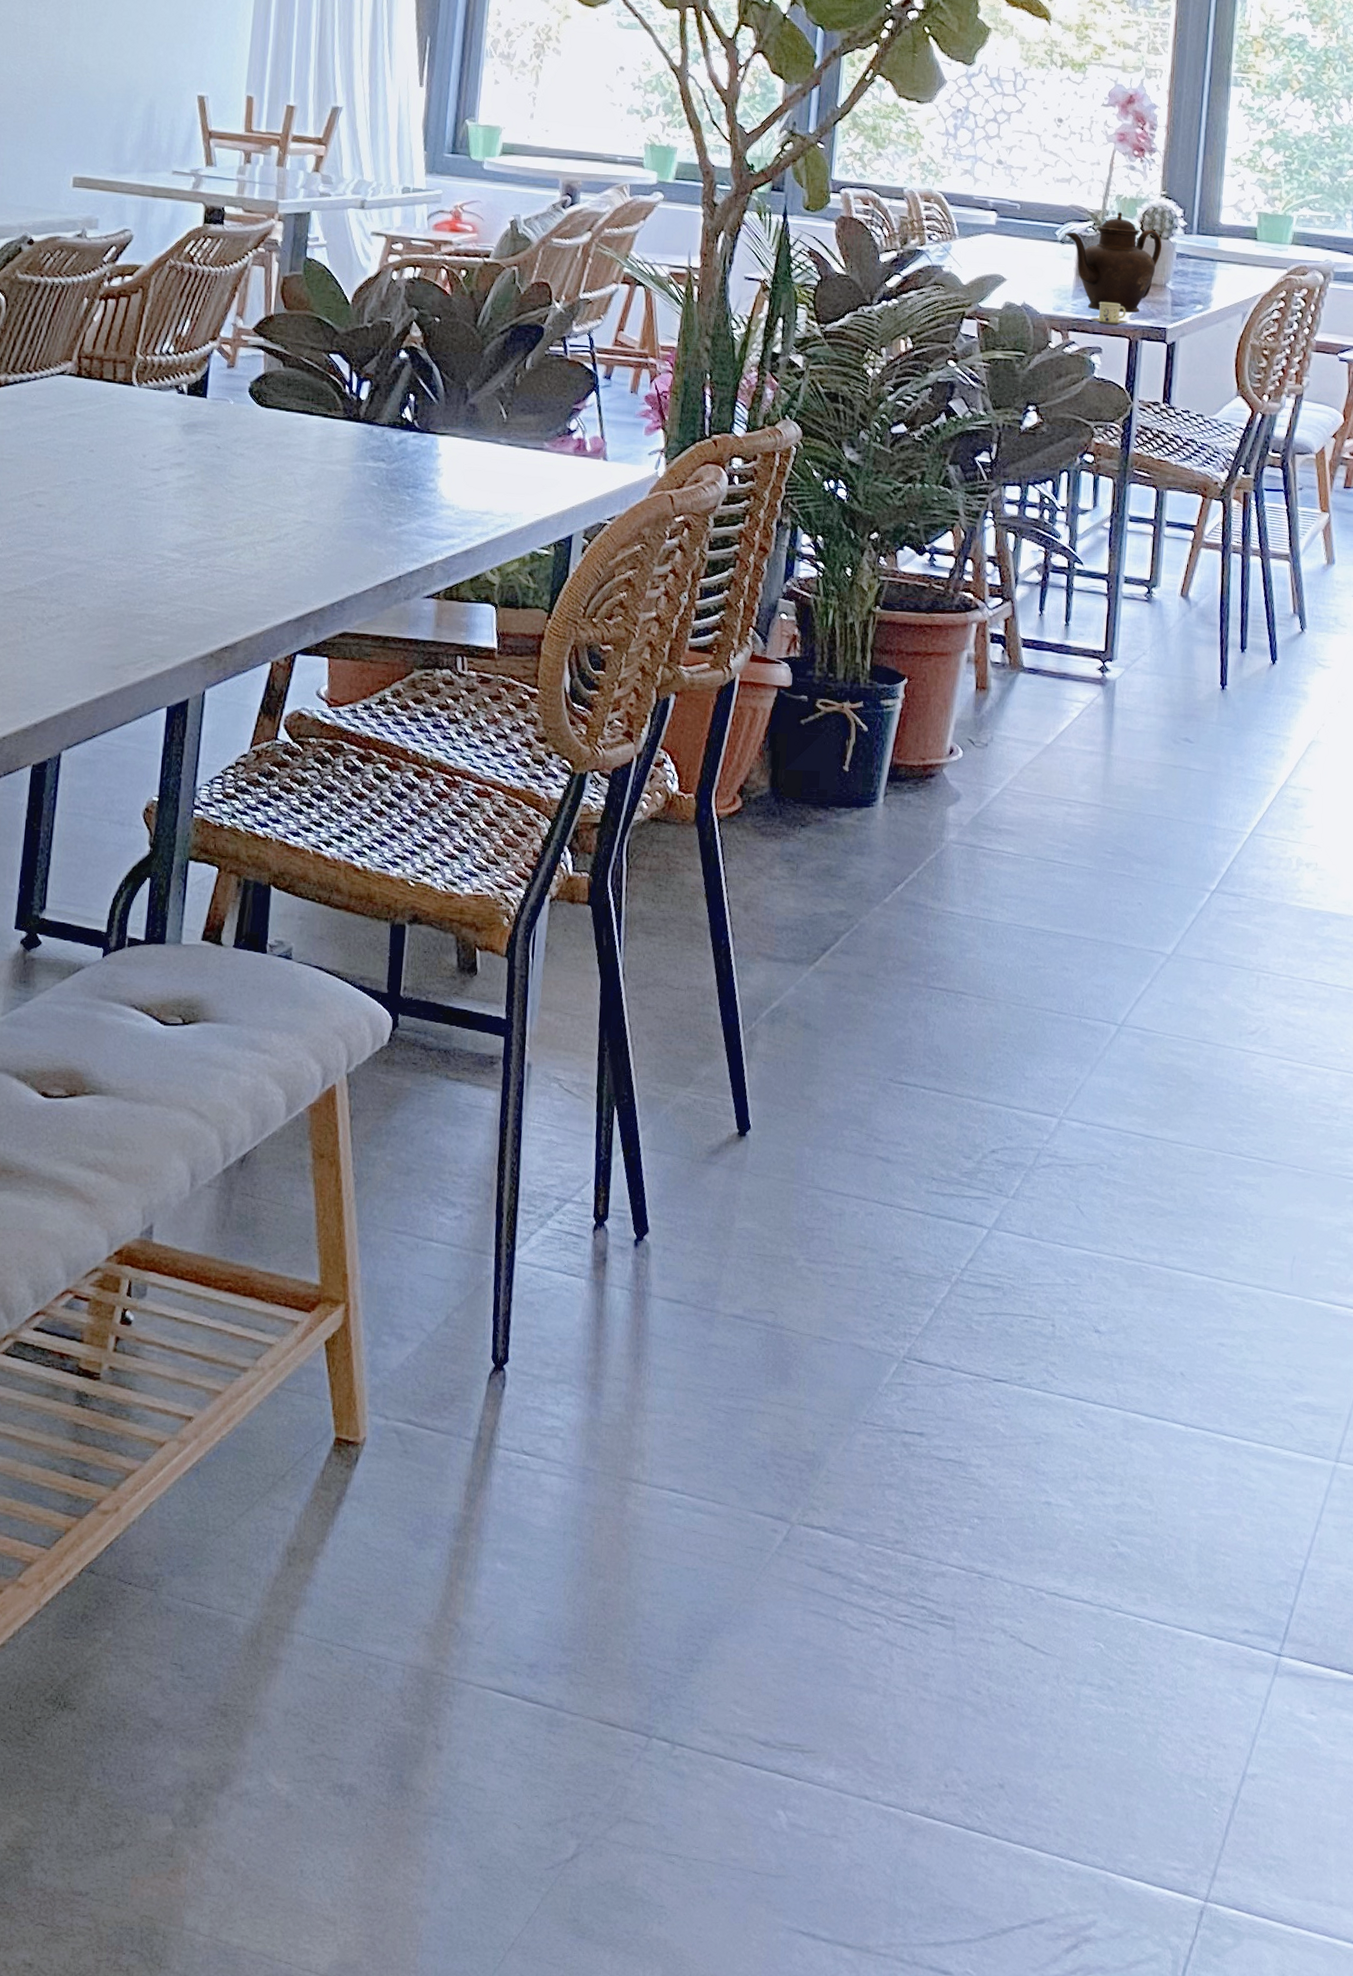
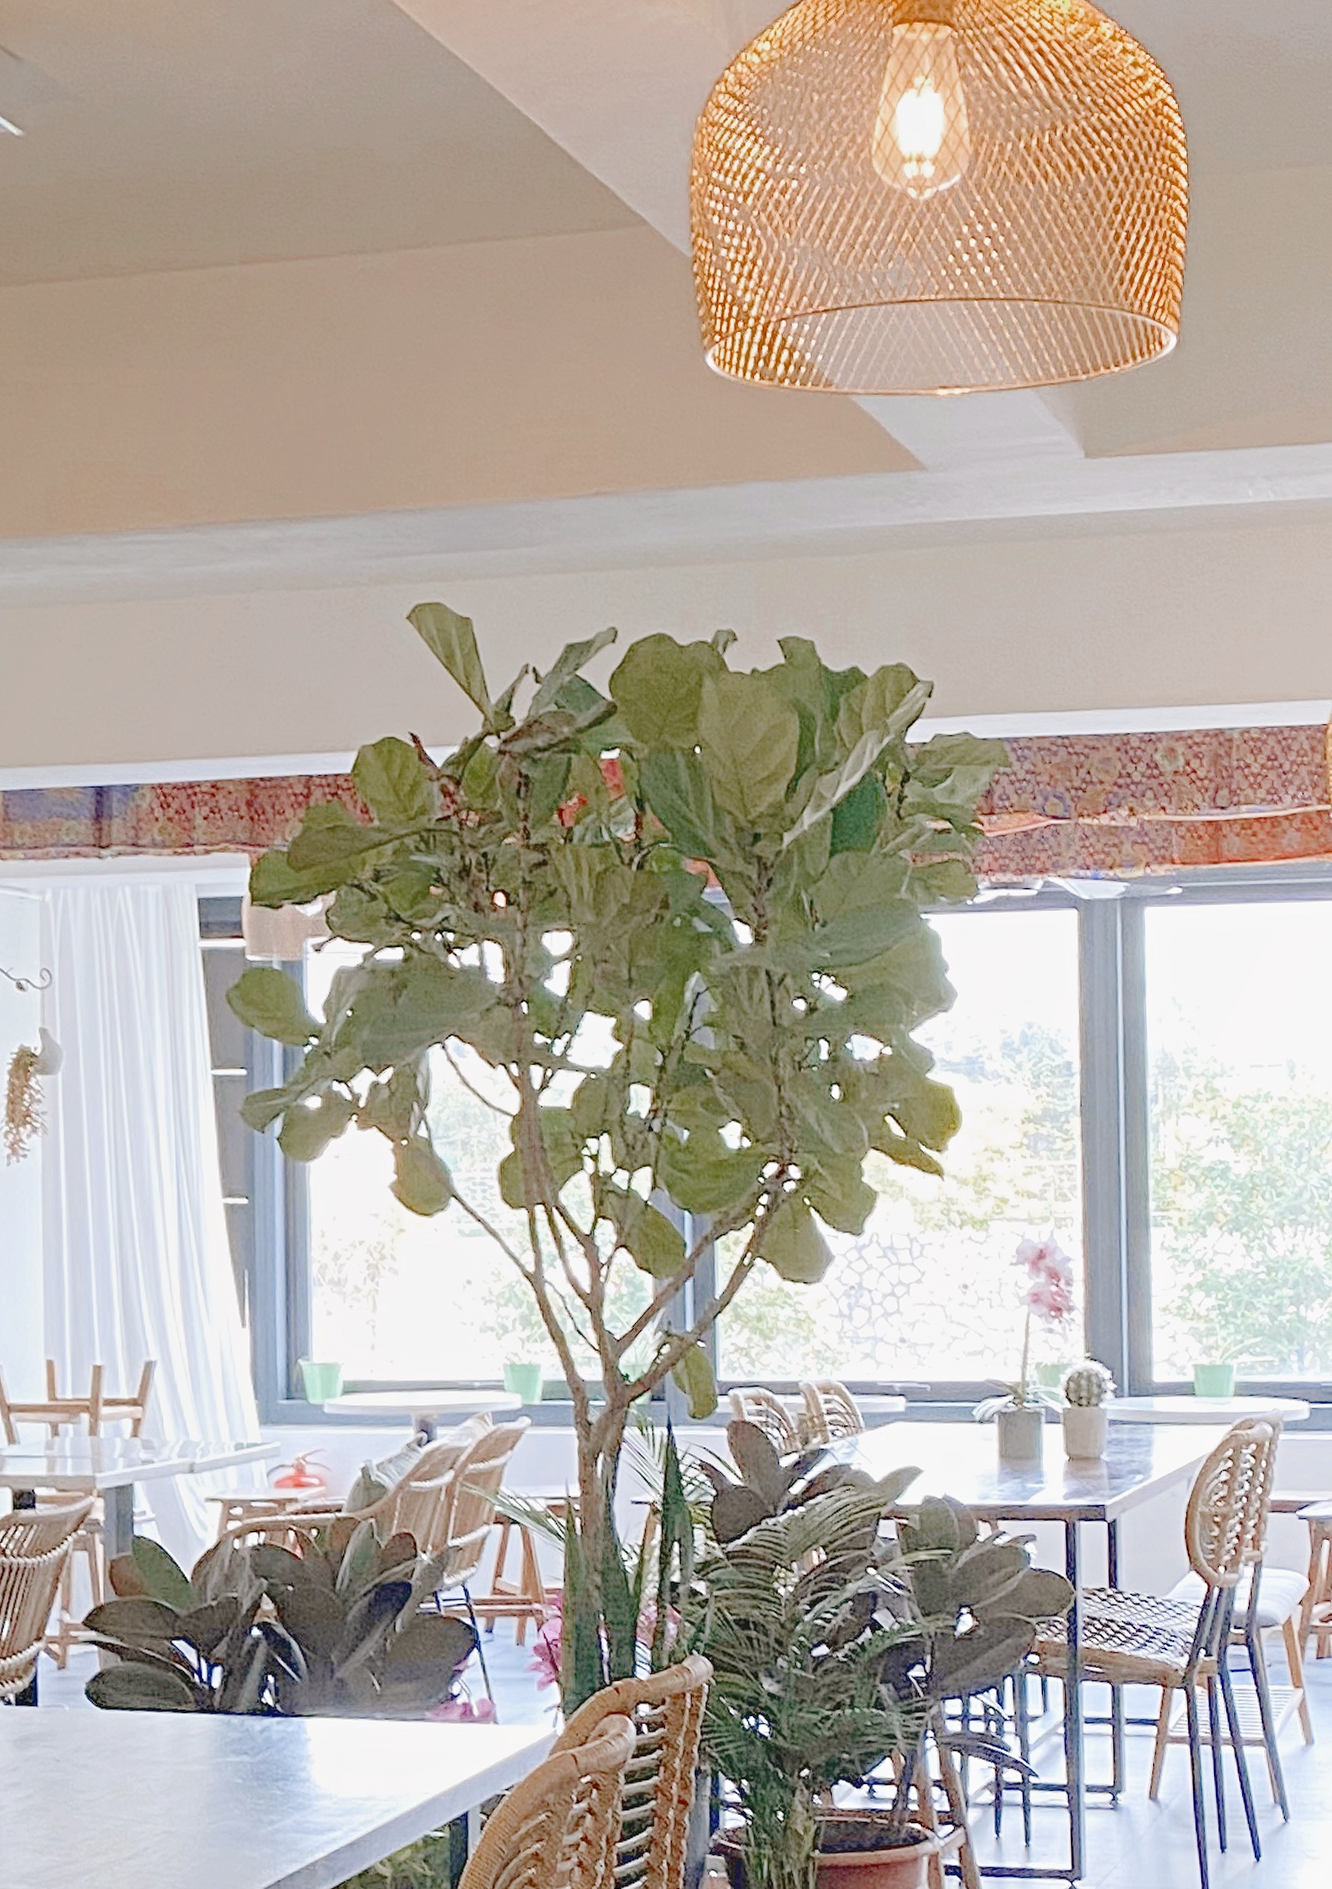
teapot: present [1064,212,1162,314] -> none [982,1381,1092,1494]
cup and saucer: present [1090,301,1128,326] -> none [1020,1483,1062,1509]

